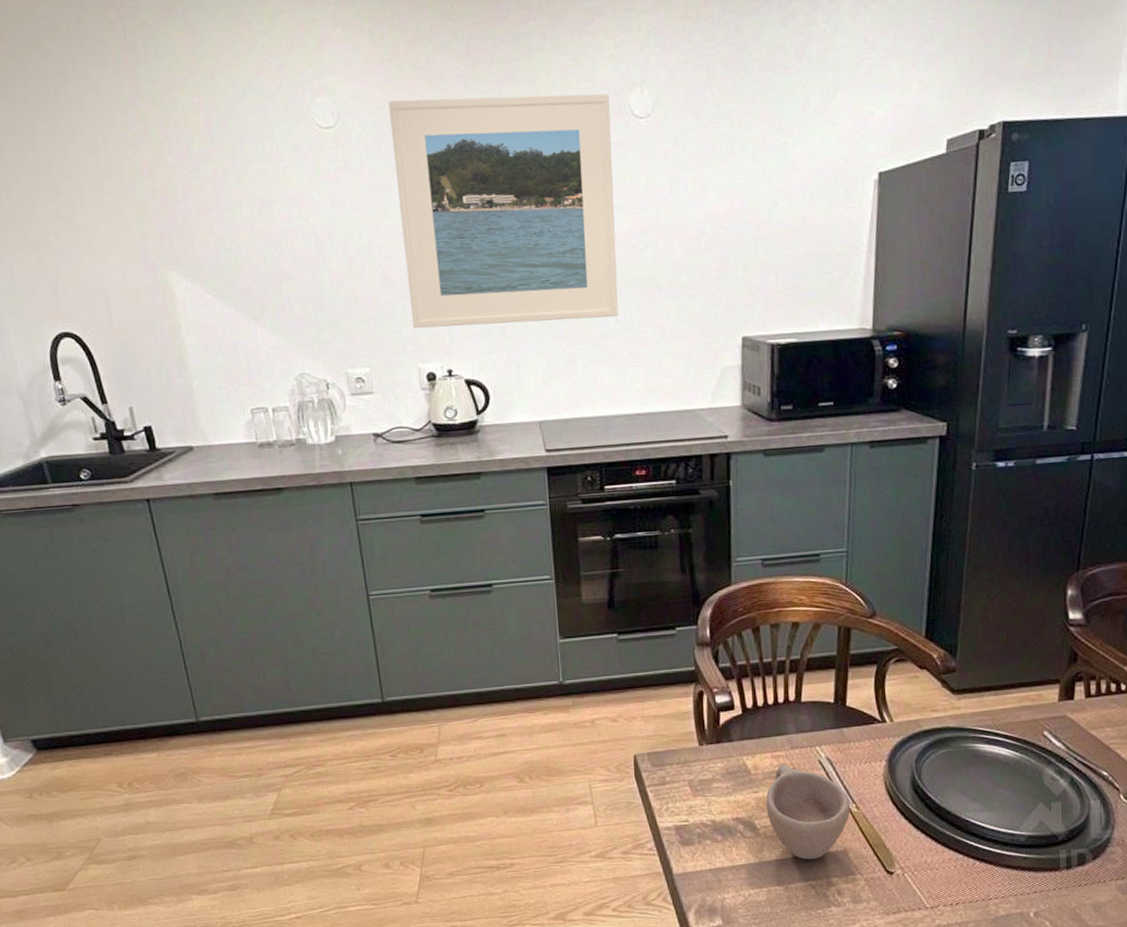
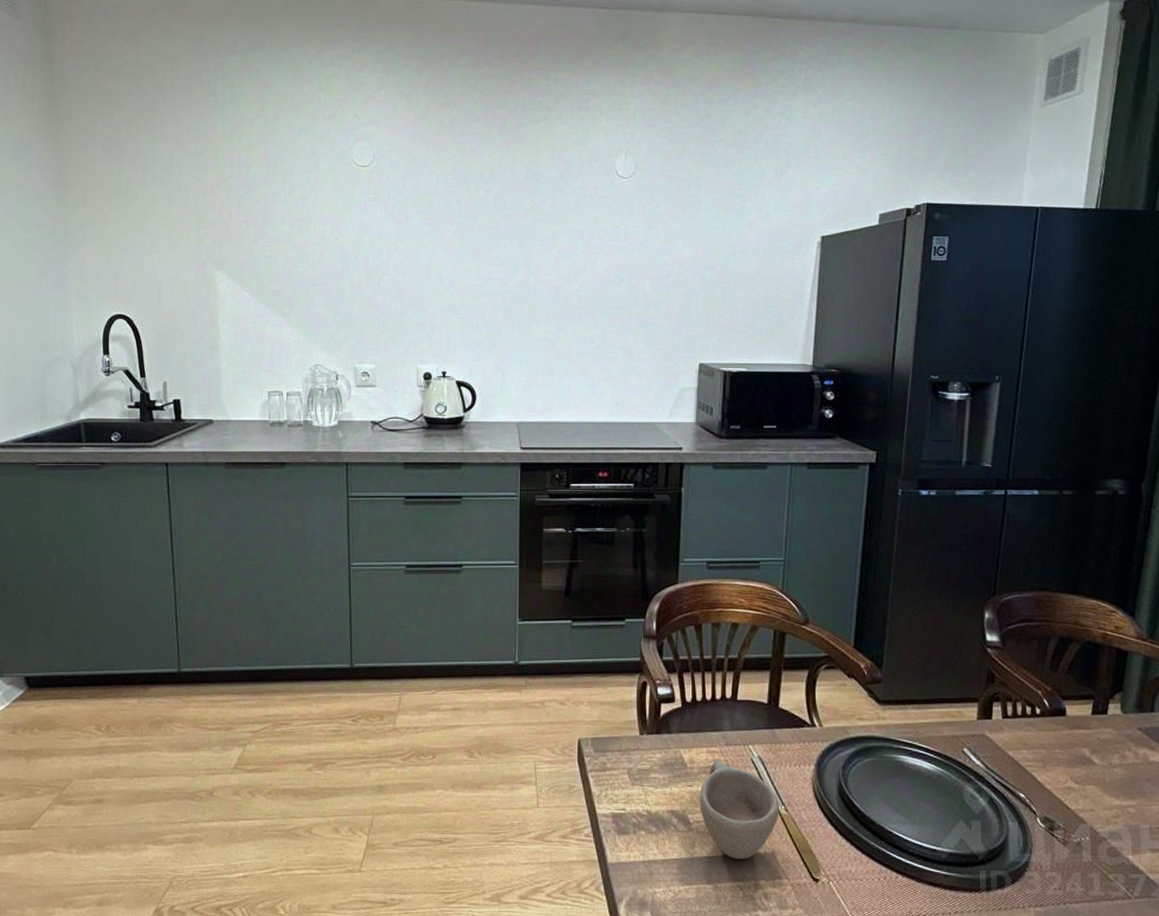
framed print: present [388,93,618,329] -> none [416,149,599,338]

